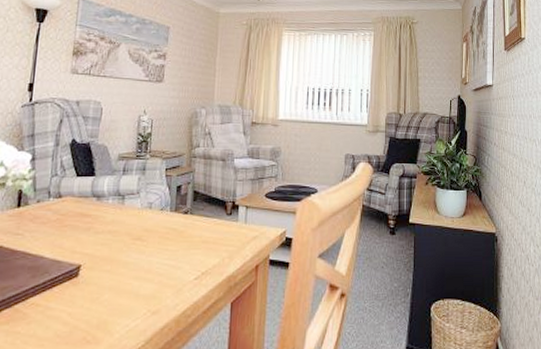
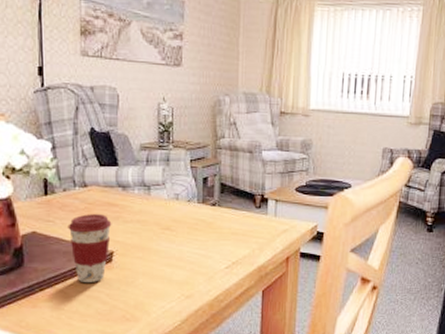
coffee cup: none [36,226,83,302] -> present [68,214,112,283]

